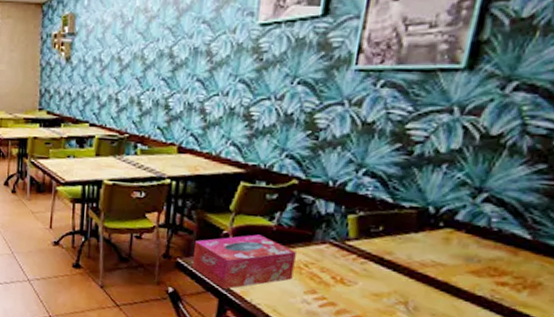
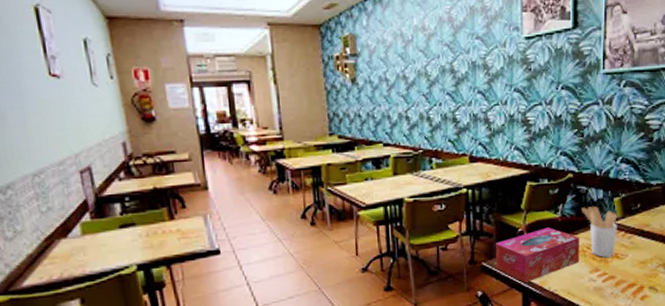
utensil holder: none [303,219,350,281] -> present [582,206,617,258]

